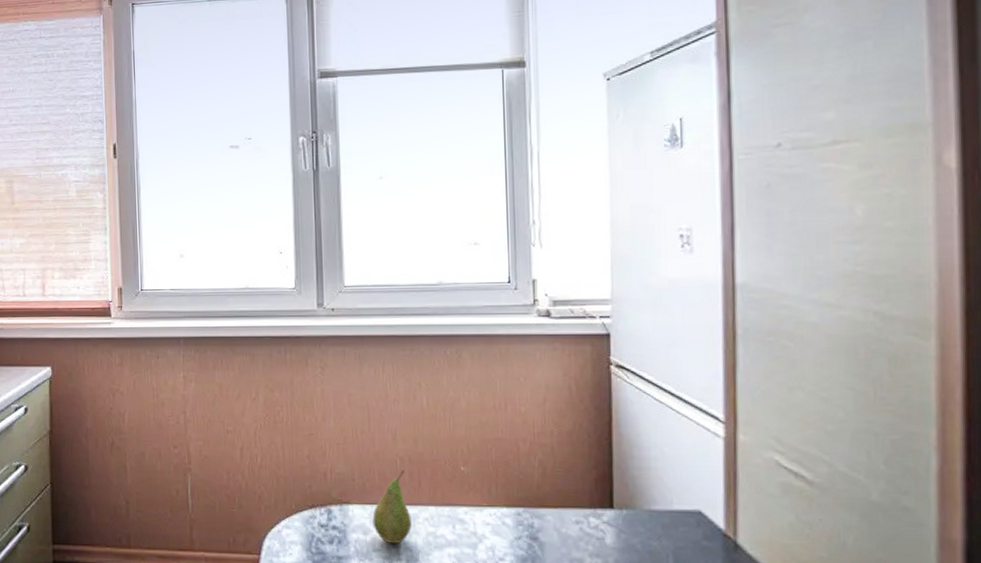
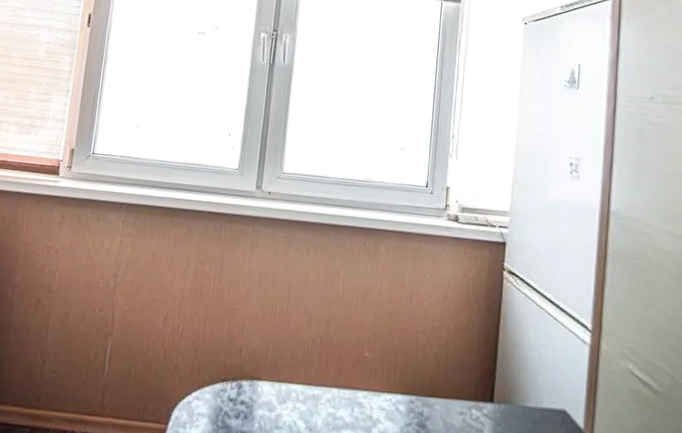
fruit: present [372,470,412,545] -> none [278,351,315,423]

